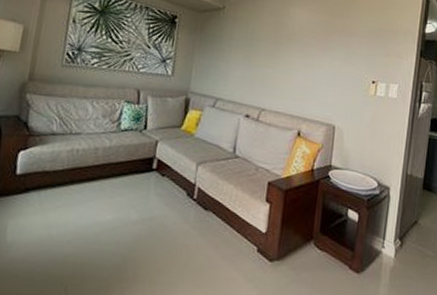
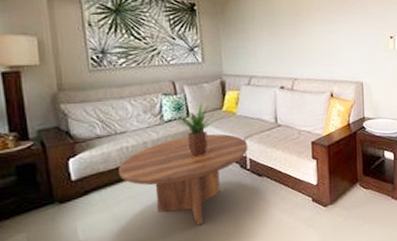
coffee table: none [63,150,200,253] -> present [119,134,248,226]
potted plant: none [132,116,174,175] -> present [175,102,218,158]

